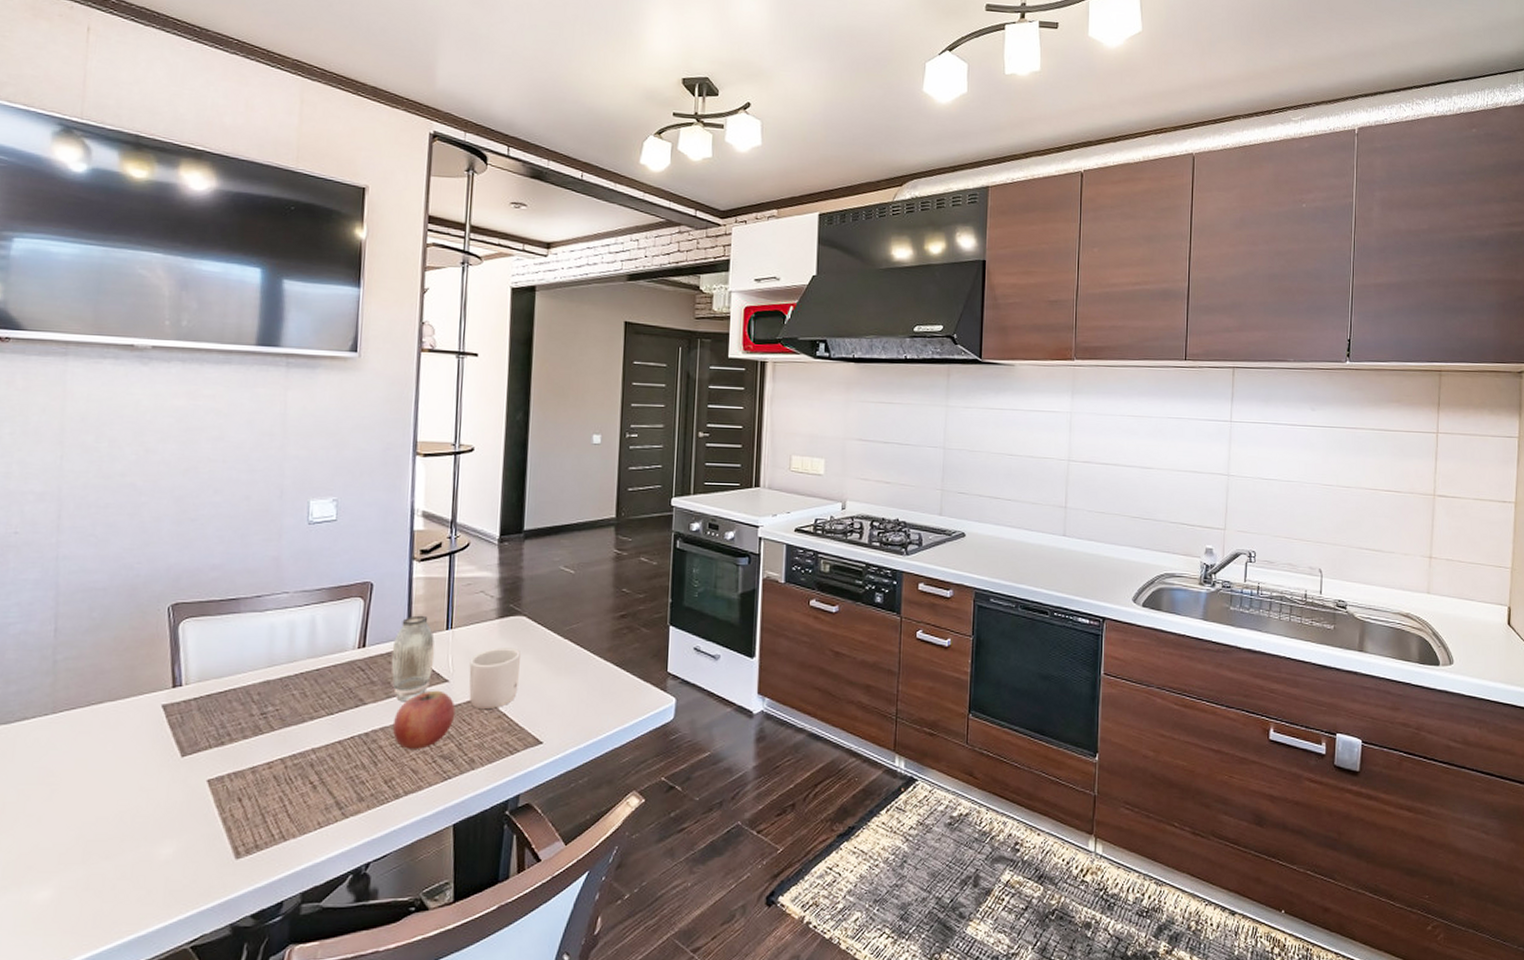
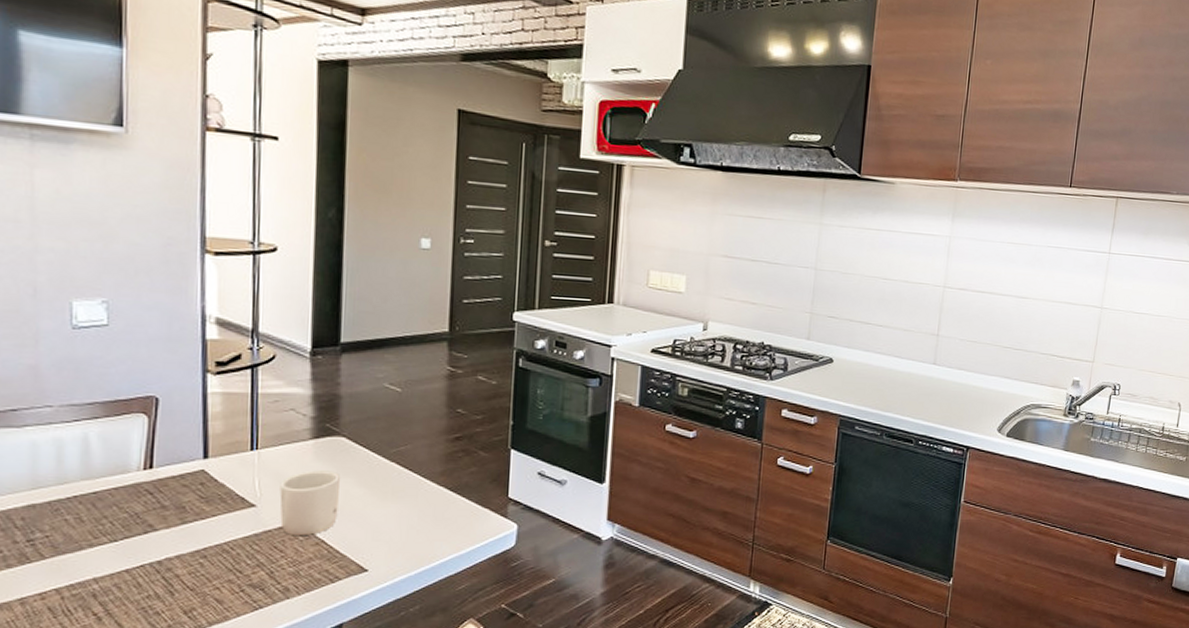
vase: present [391,615,435,702] -> none [185,434,238,528]
fruit: present [392,690,456,749] -> none [190,515,265,578]

